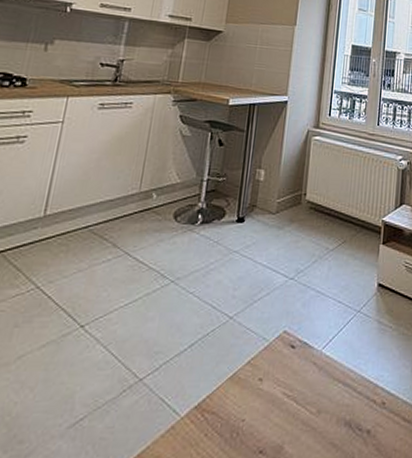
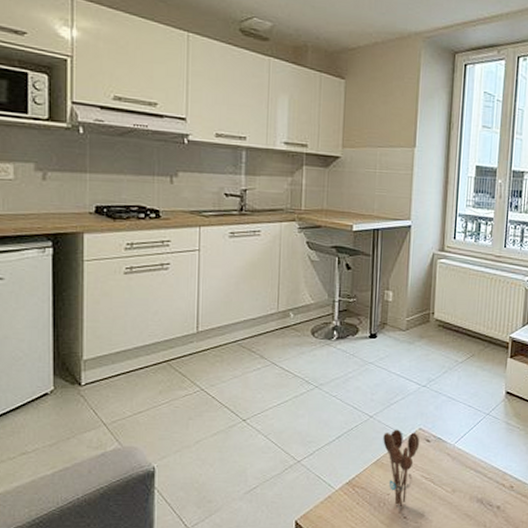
utensil holder: none [242,333,284,438] -> present [383,429,420,508]

